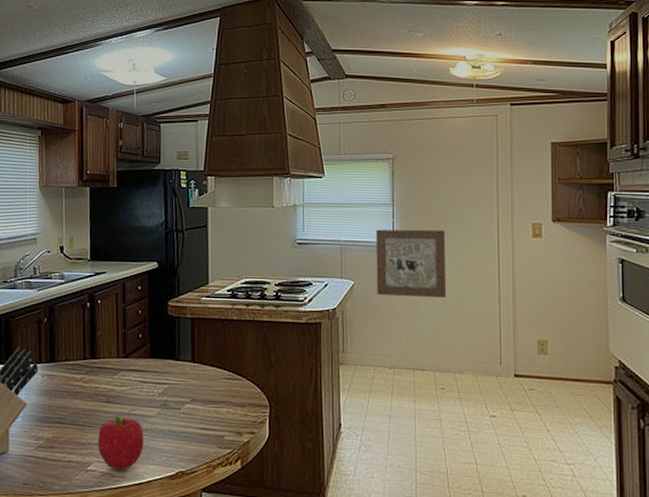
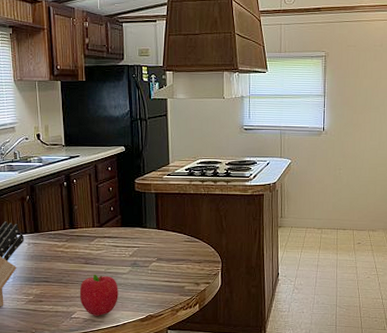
wall art: present [376,229,447,297] -> none [309,116,366,172]

